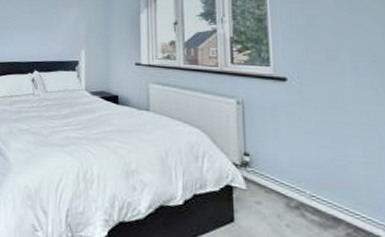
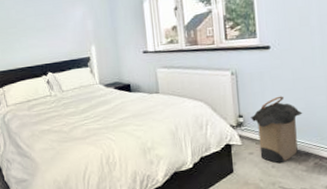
laundry hamper: none [259,138,330,224] -> present [251,96,303,164]

